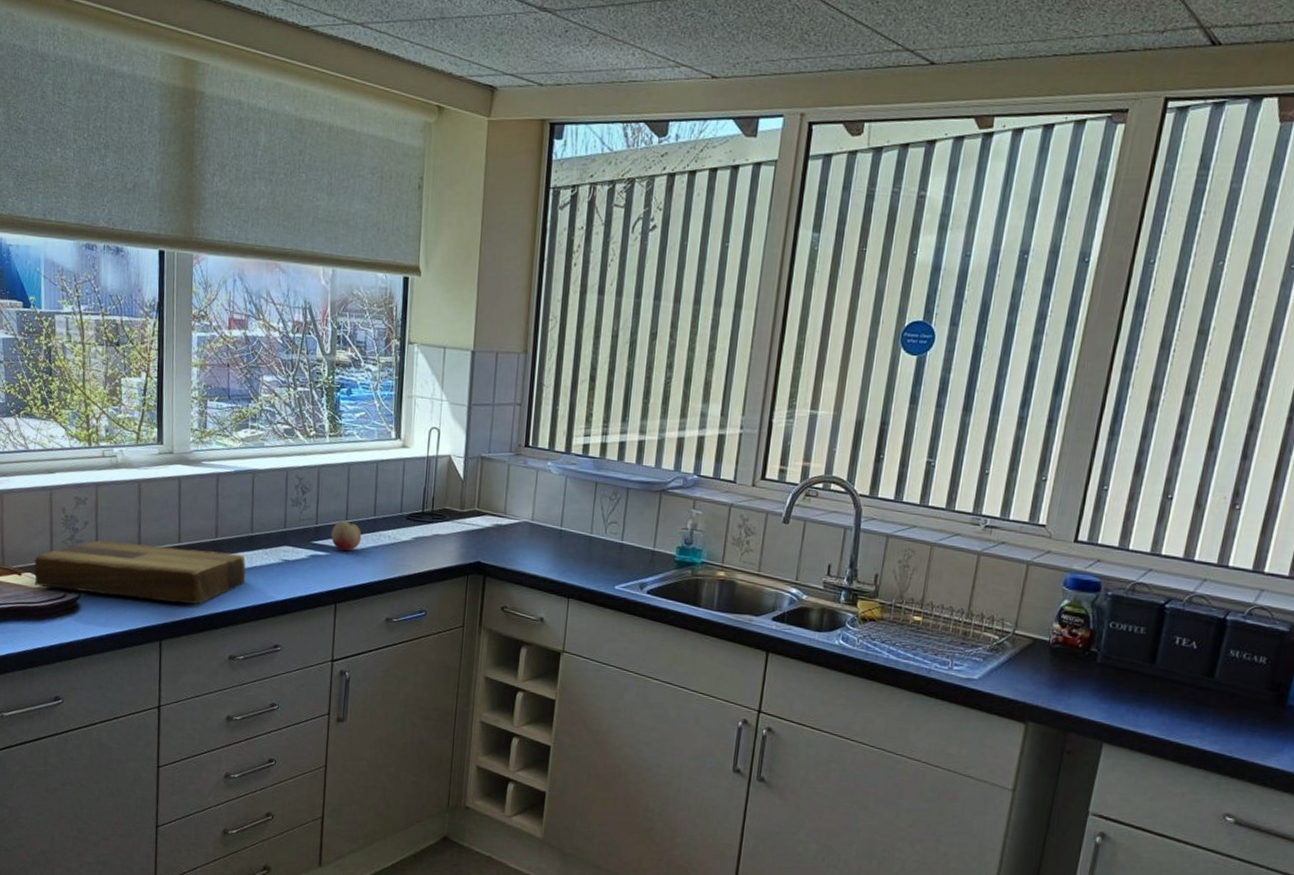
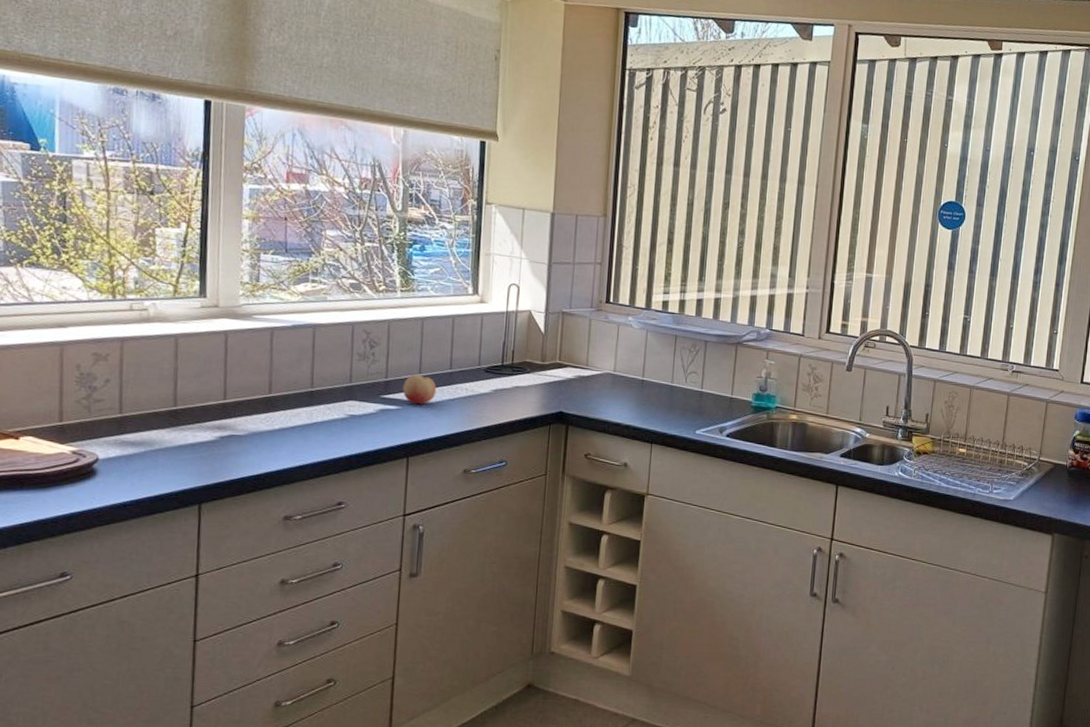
cutting board: present [34,540,246,604] -> none [36,398,305,464]

